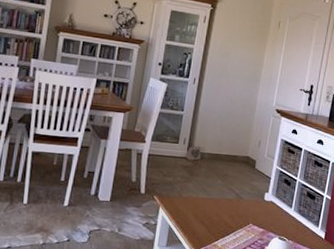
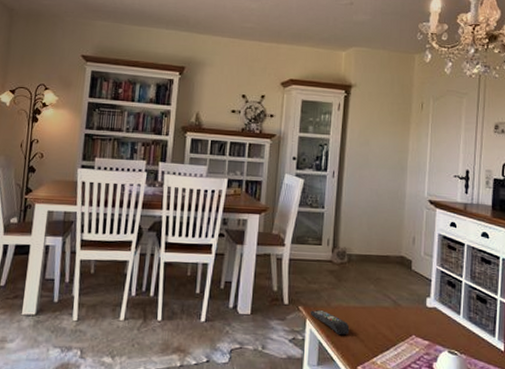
remote control: none [163,199,197,222] -> present [310,310,350,336]

